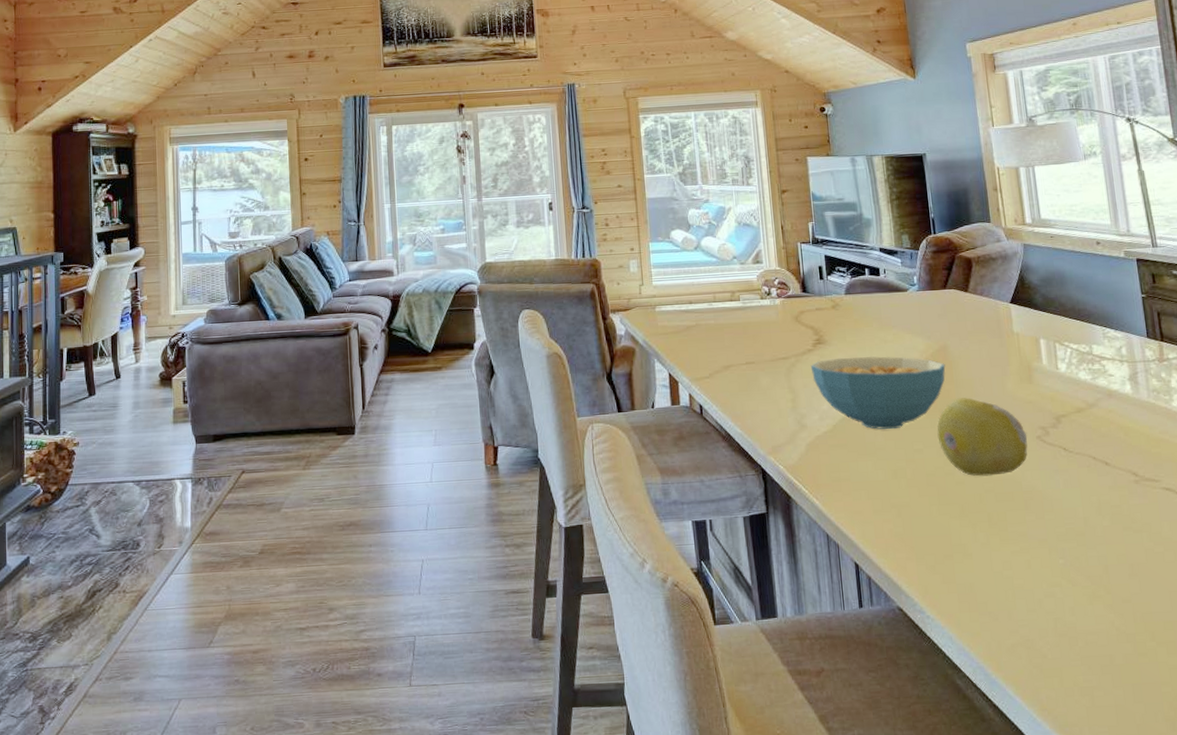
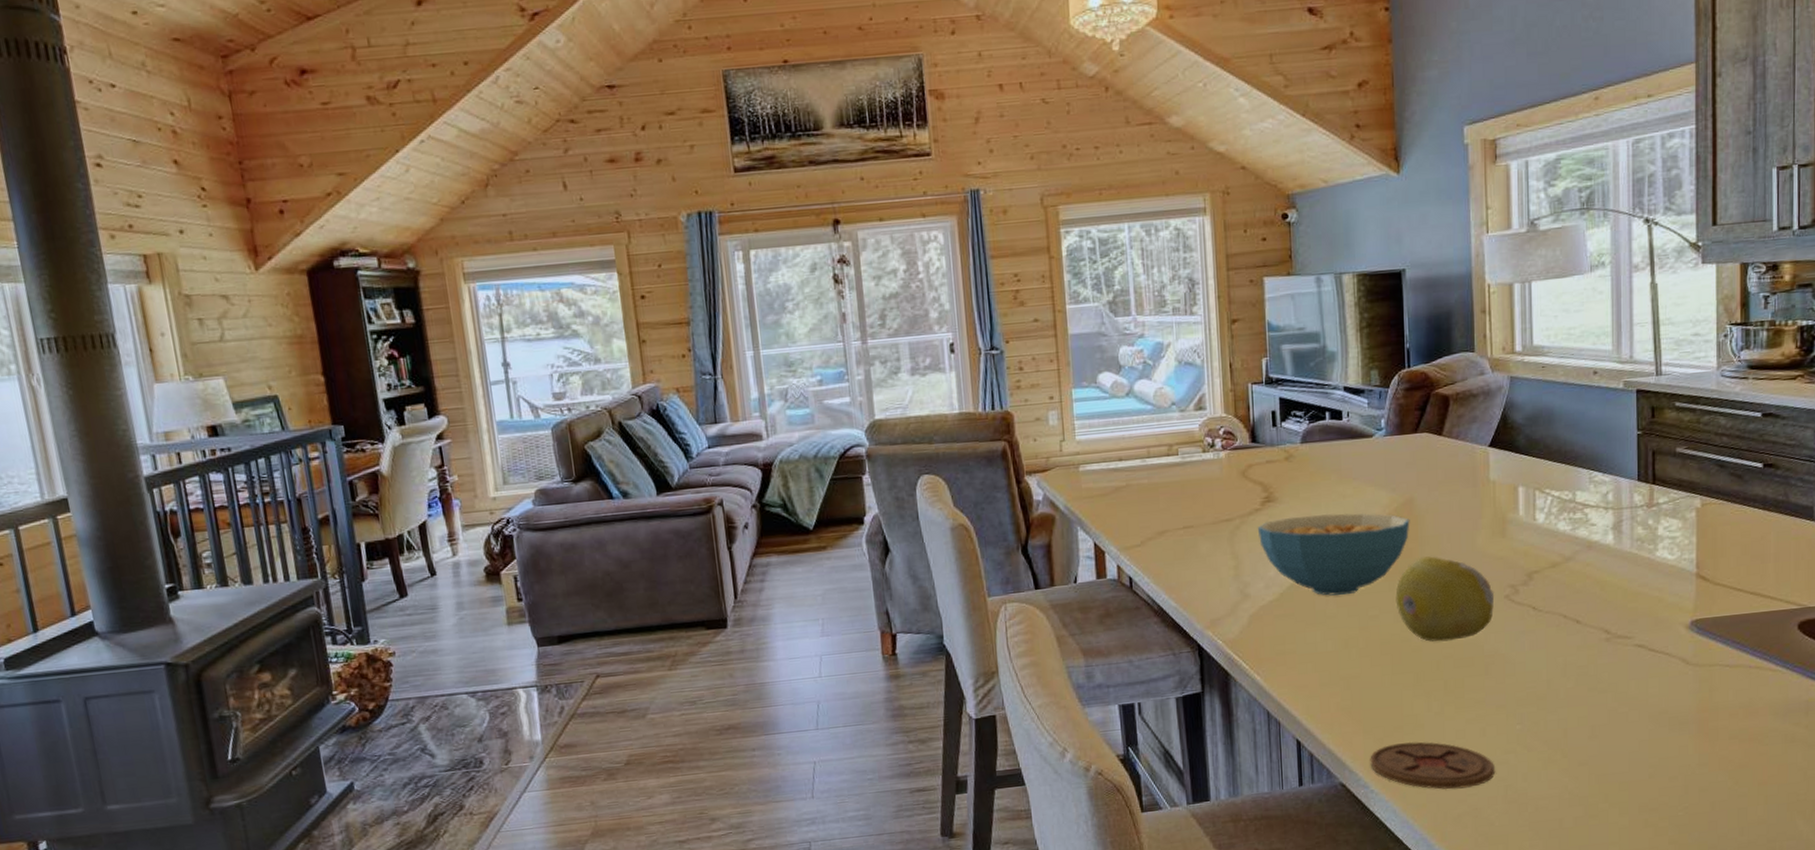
coaster: none [924,570,1043,619] -> present [1370,741,1495,790]

